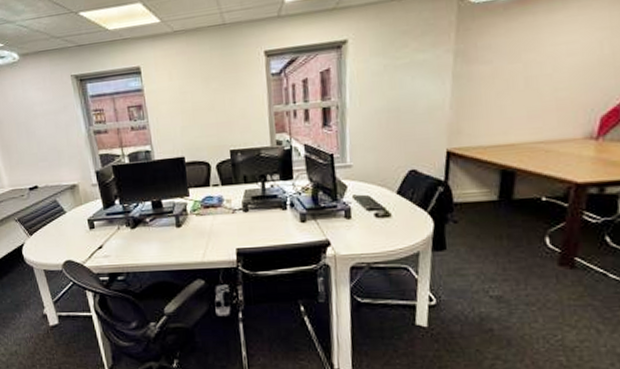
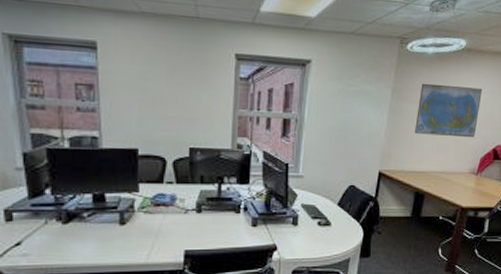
world map: none [491,26,594,101] -> present [414,83,483,138]

